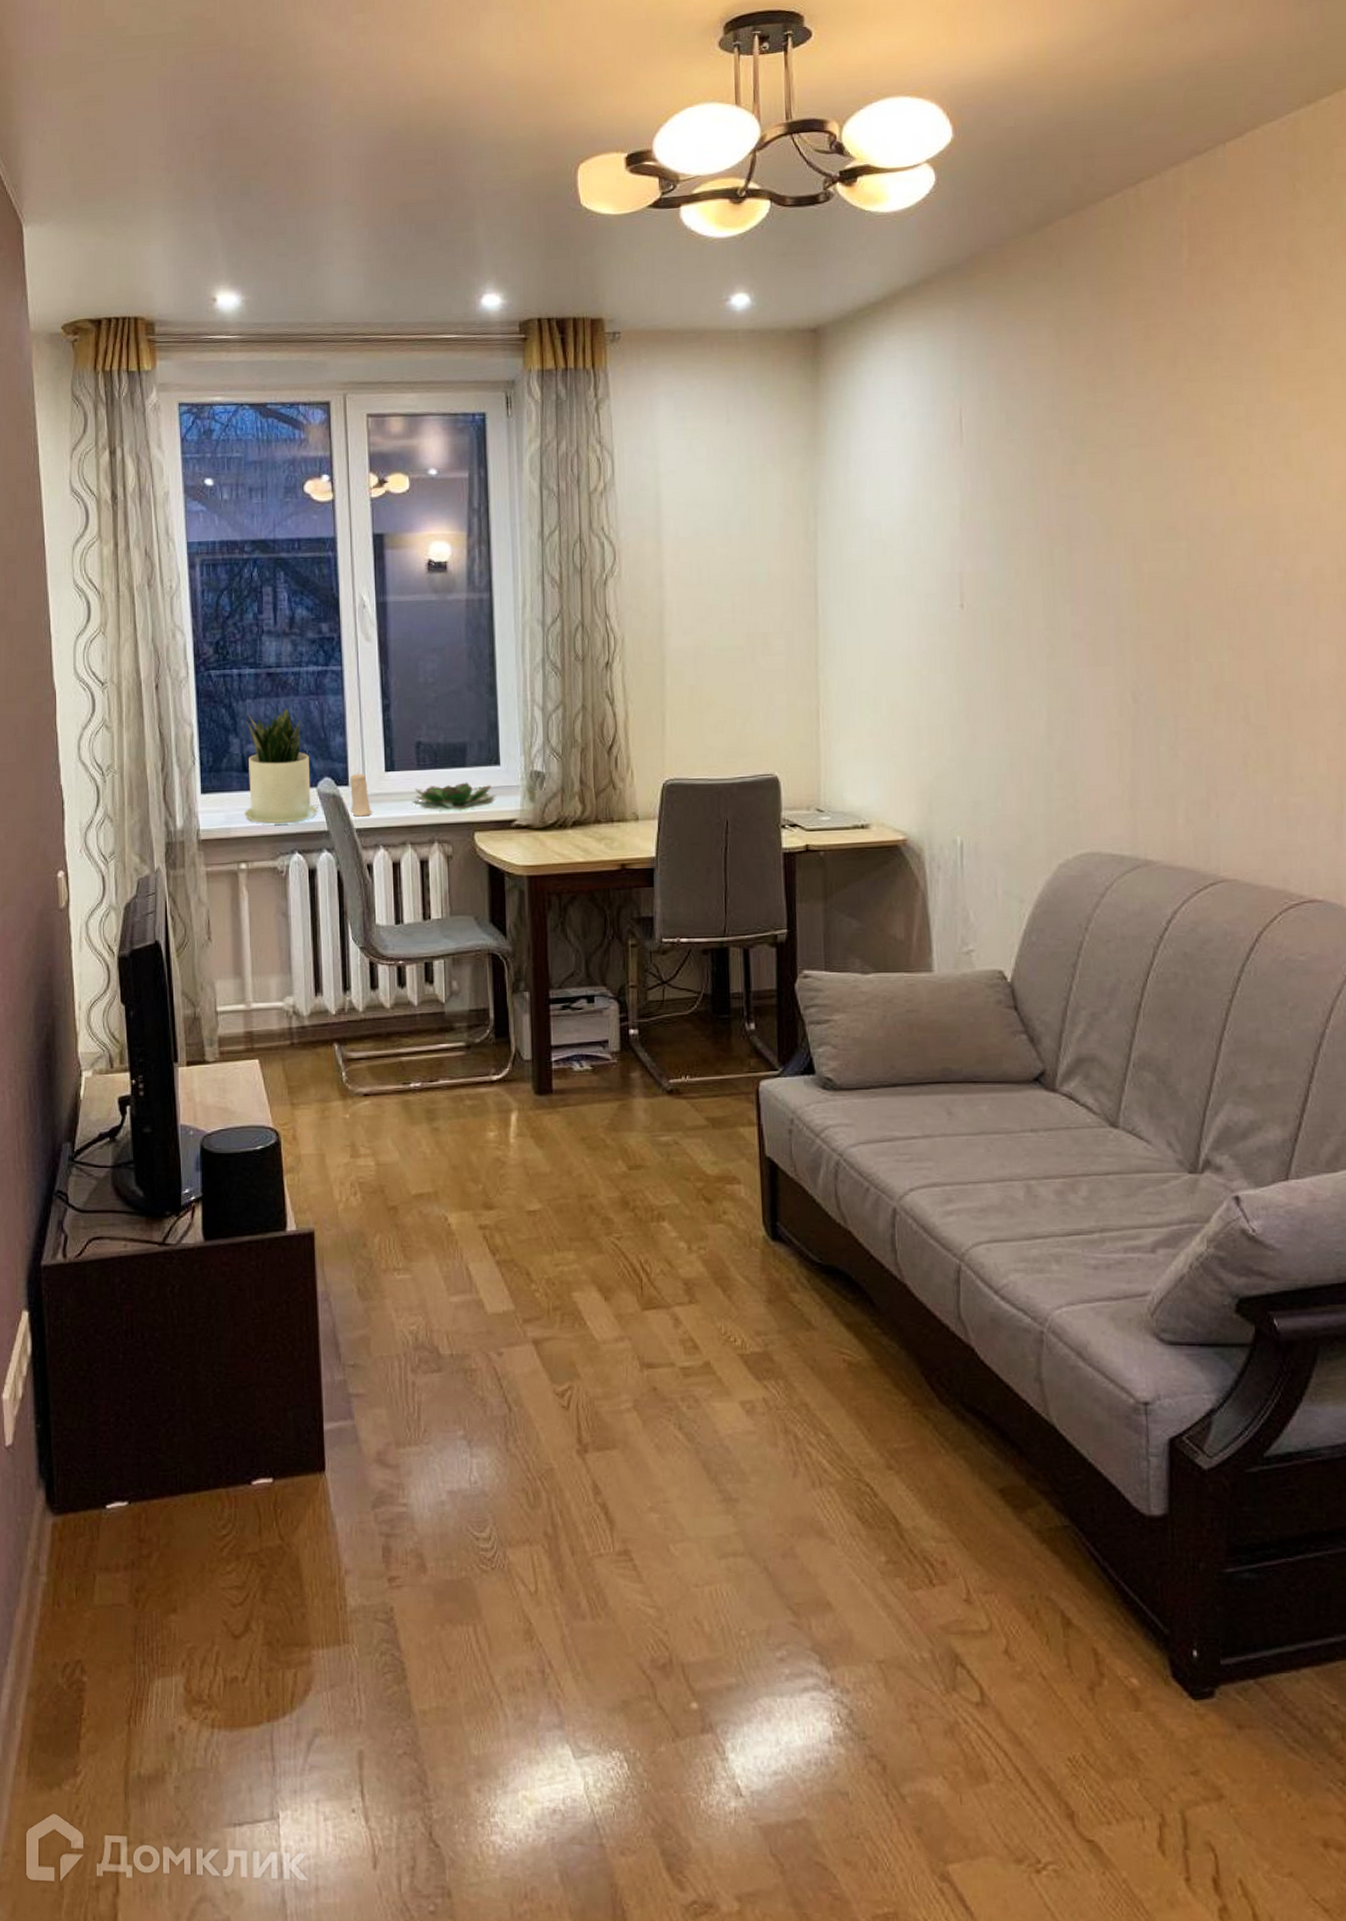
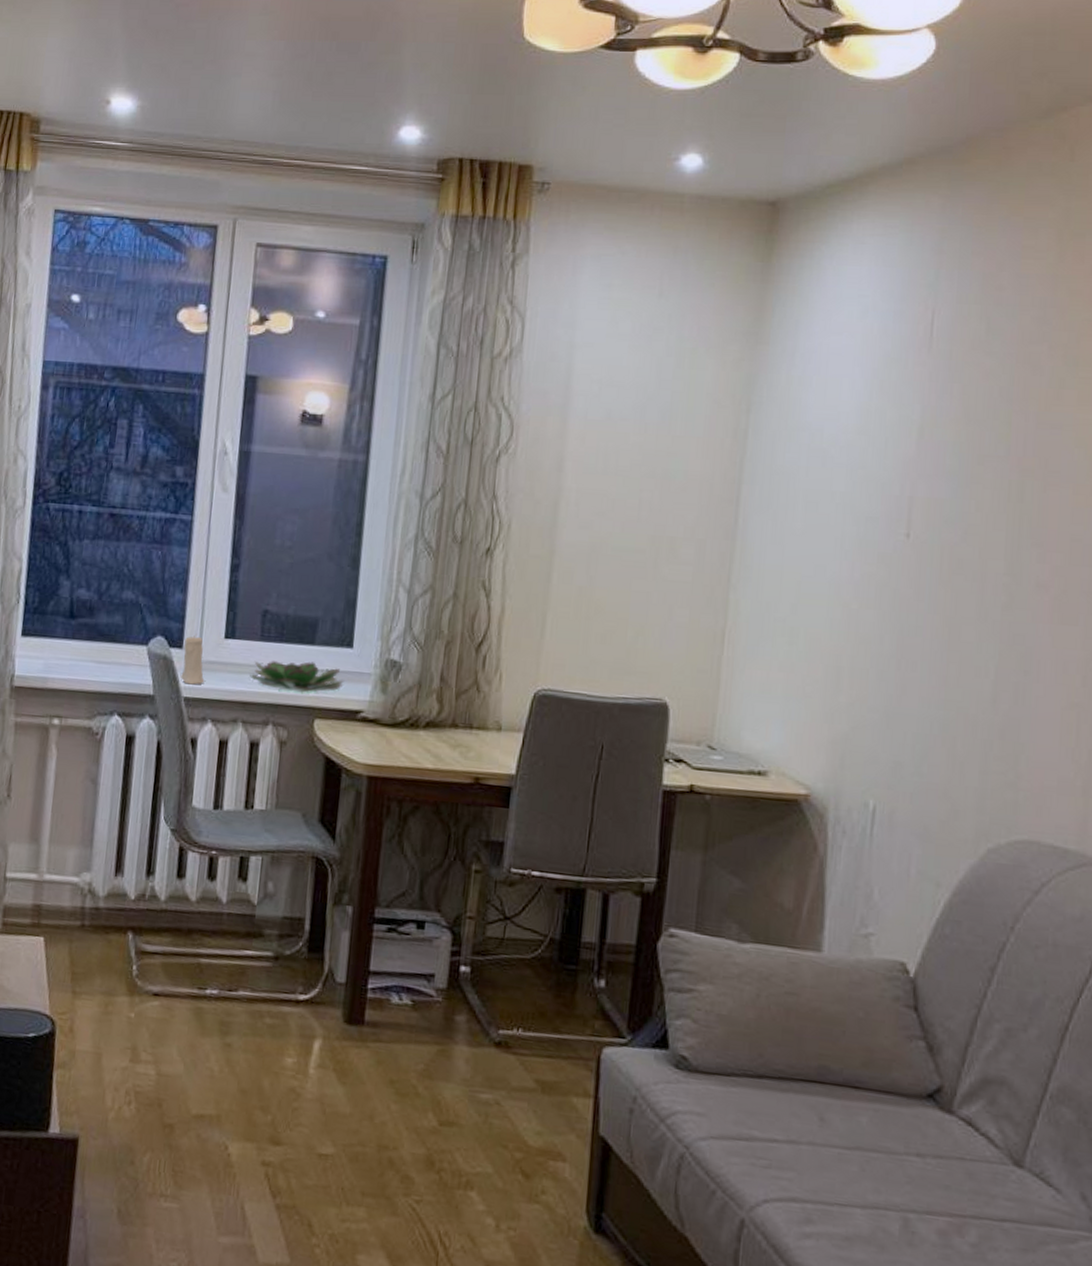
planter: present [243,708,318,825] -> none [64,554,146,683]

